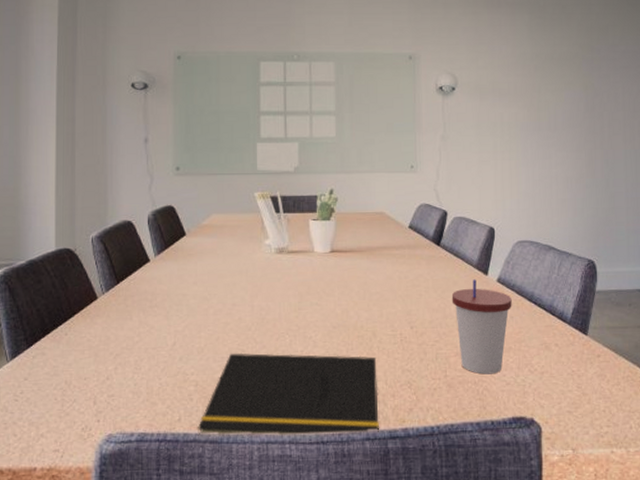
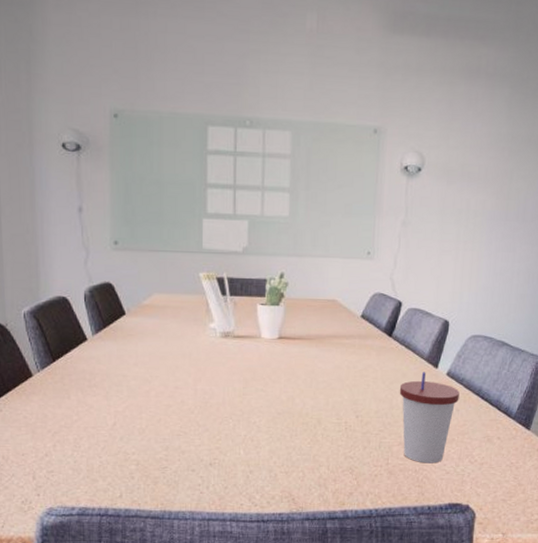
notepad: present [198,353,380,436] -> none [139,435,320,514]

